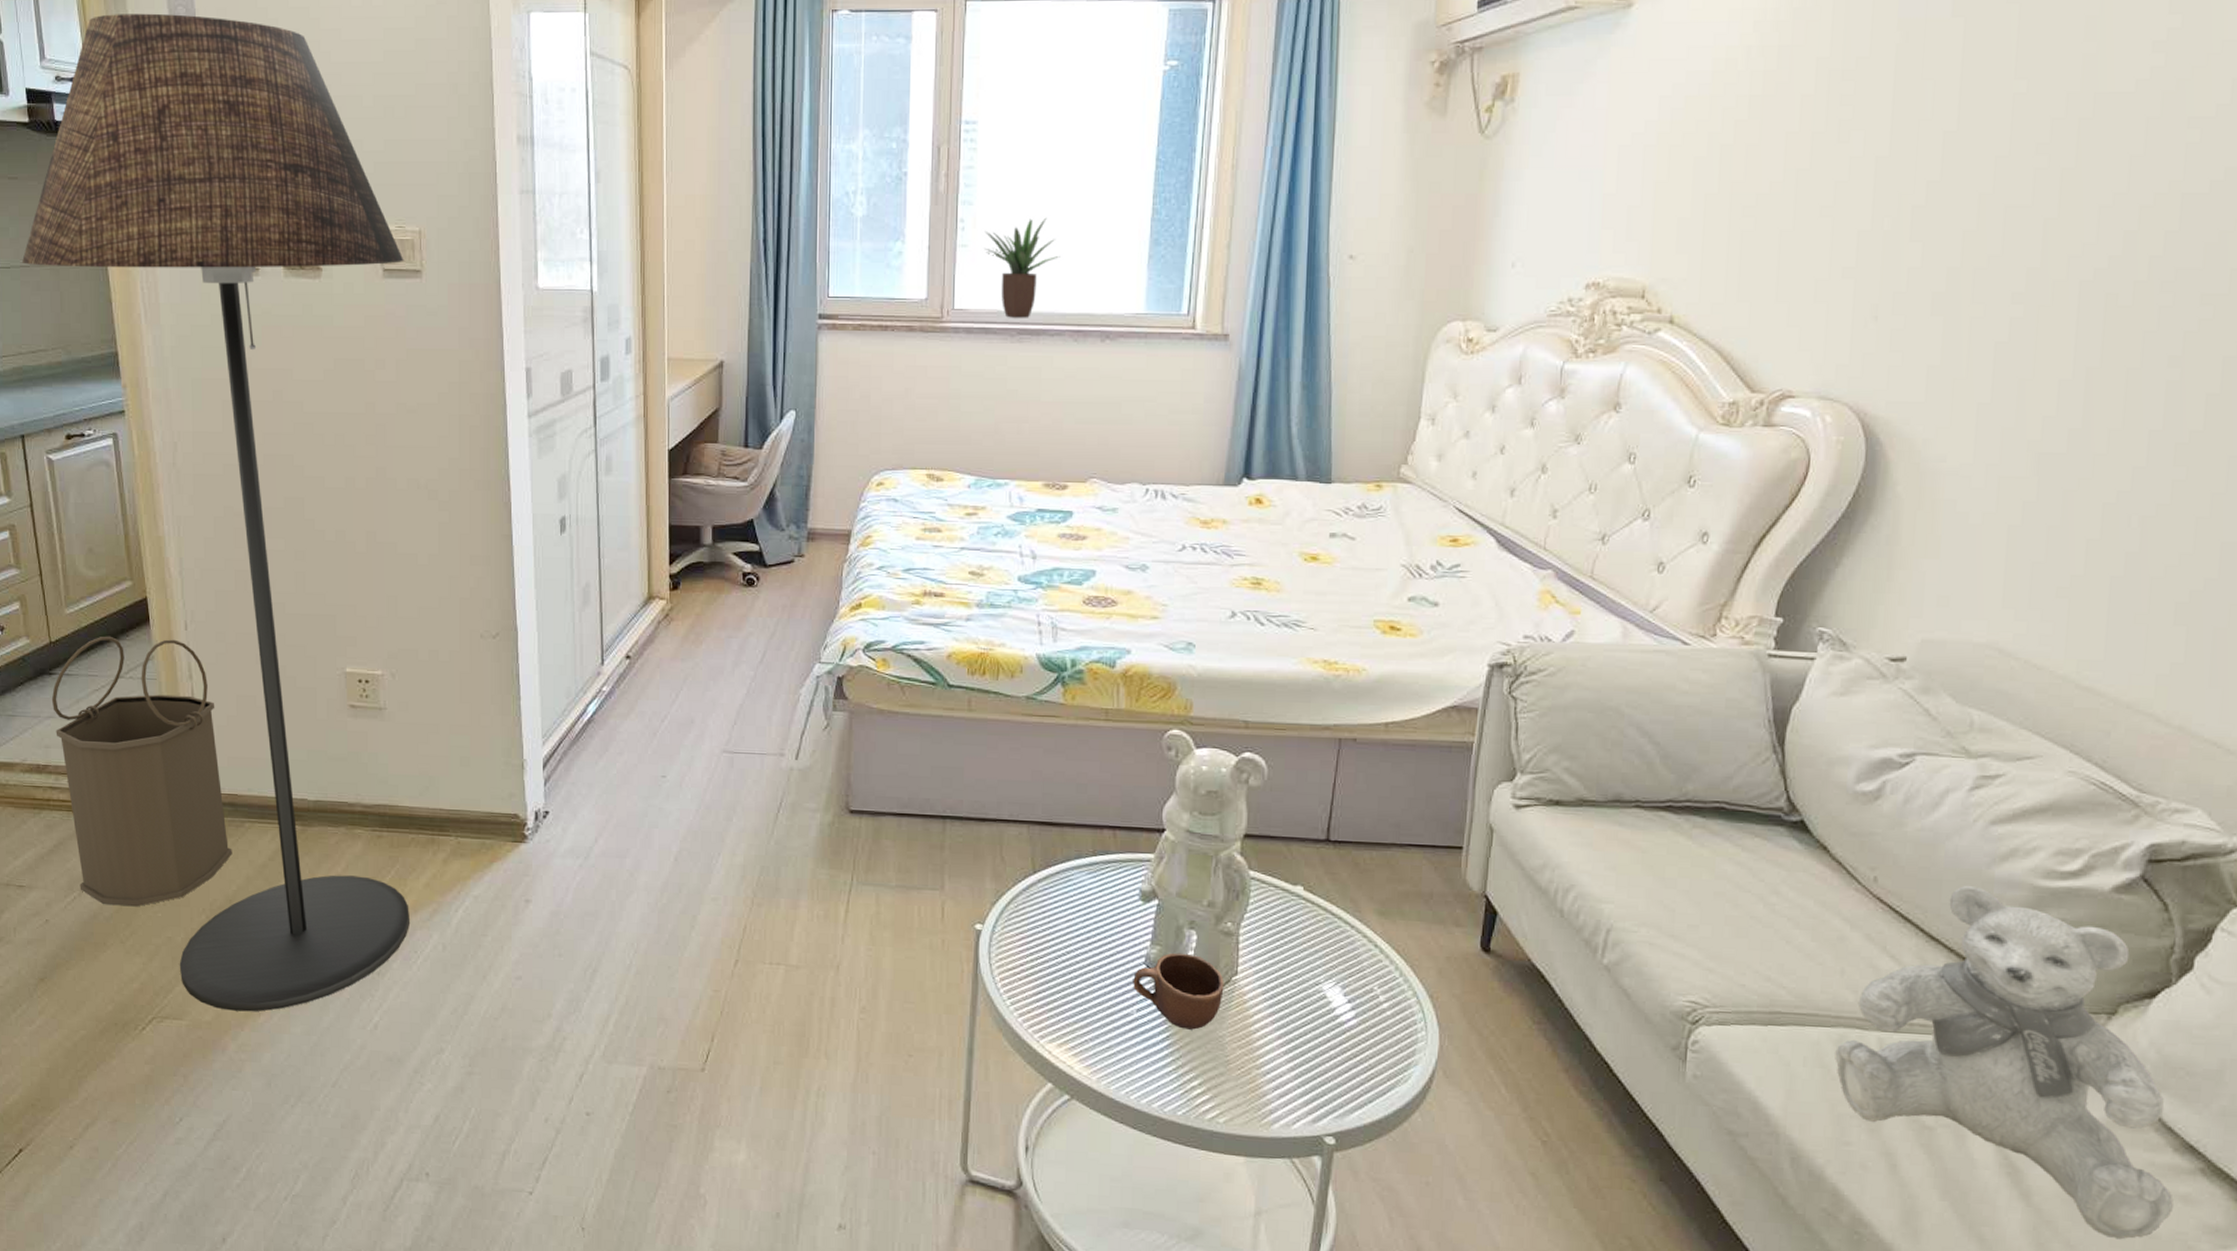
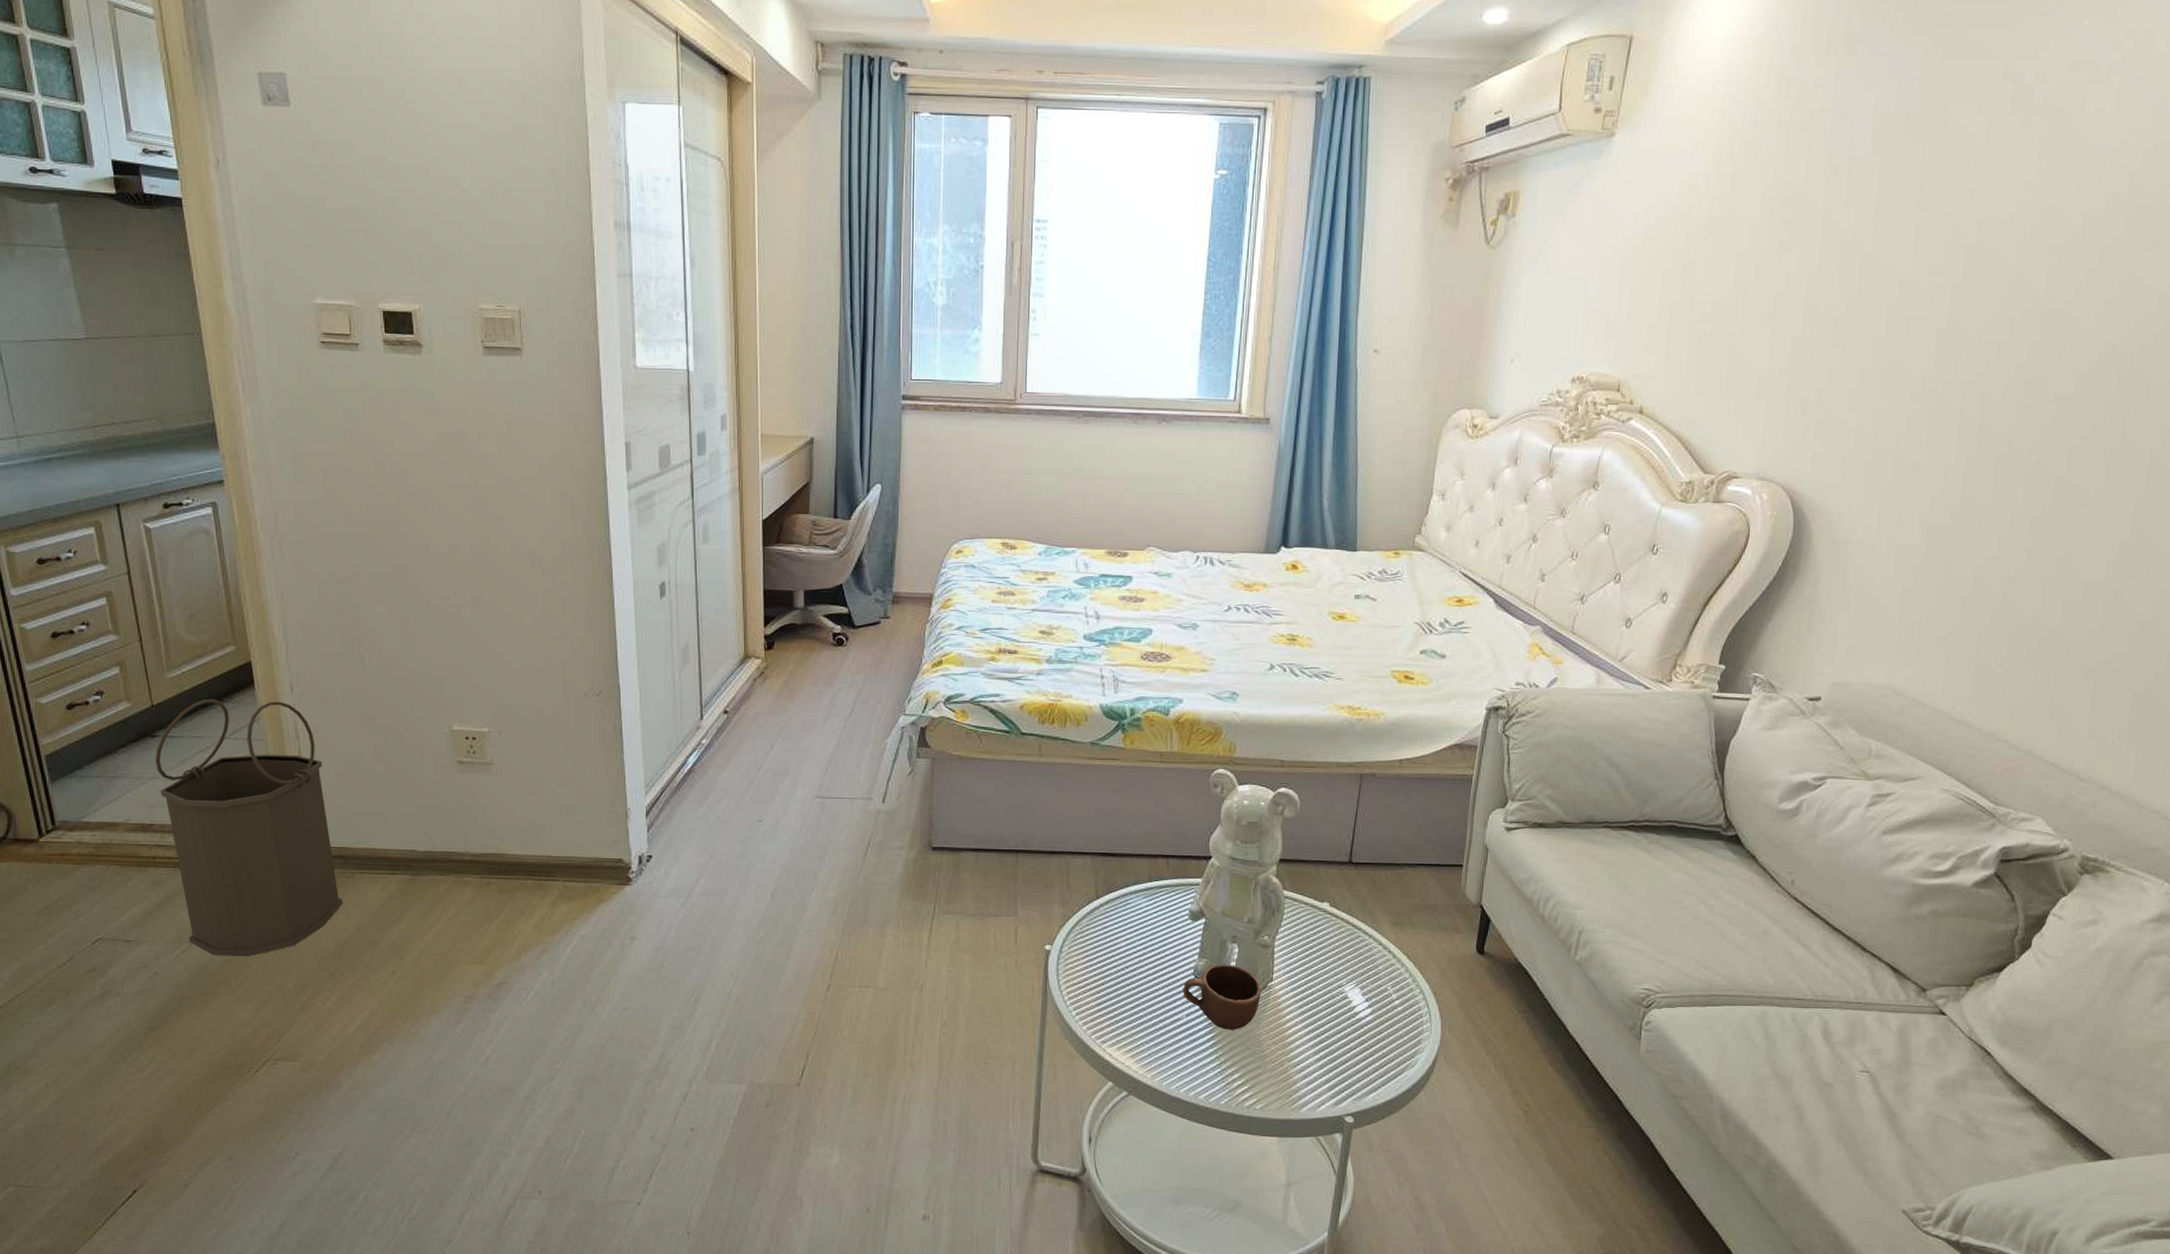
floor lamp: present [22,13,409,1012] -> none [113,88,519,1051]
potted plant: present [984,217,1060,319] -> none [1054,310,1122,403]
teddy bear: present [1835,885,2173,1240] -> none [1757,884,2011,1167]

